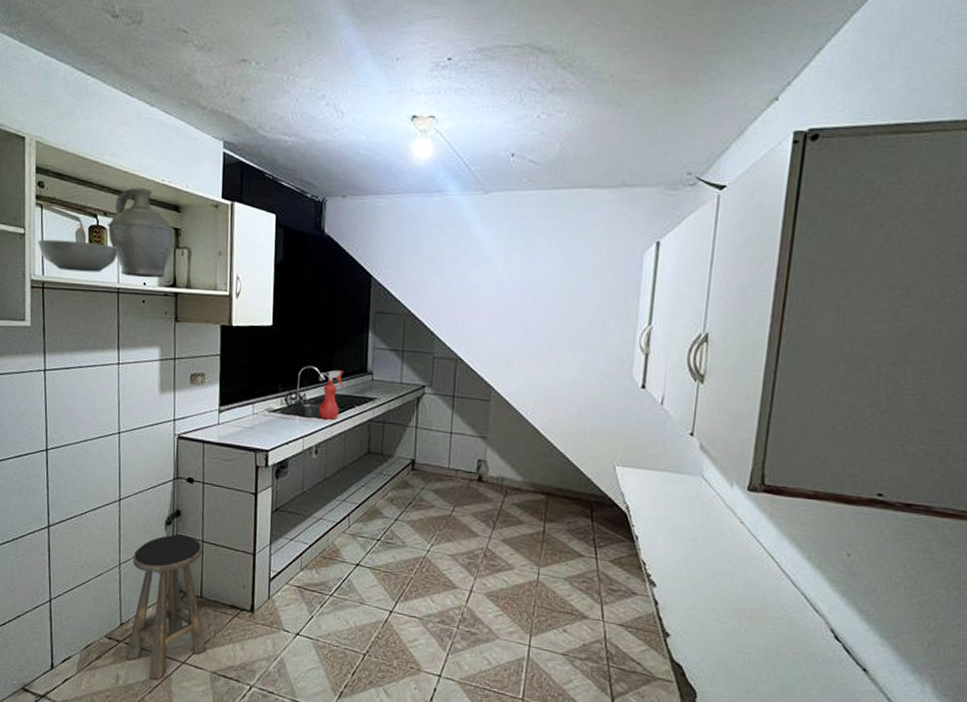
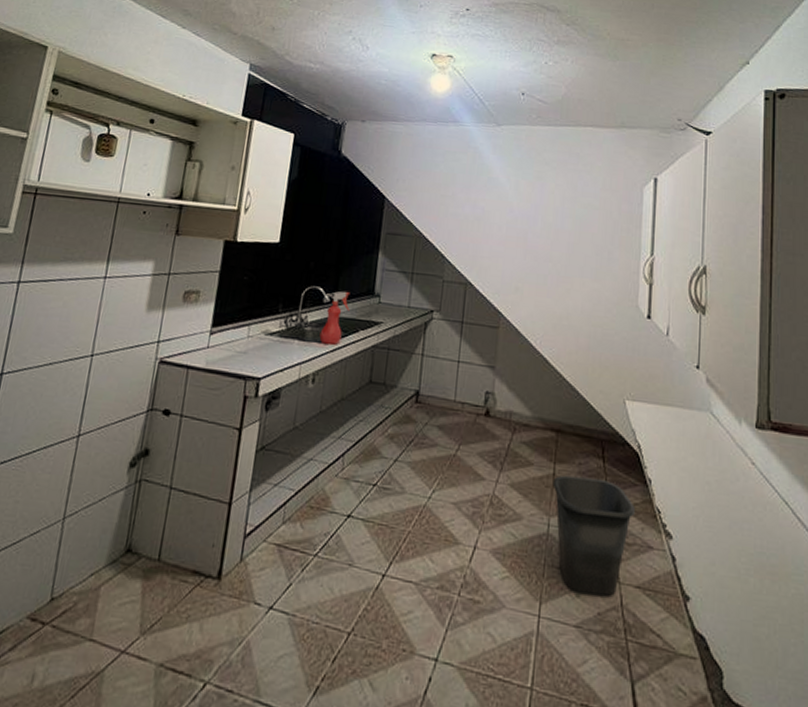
bowl: present [37,239,119,273] -> none [39,144,127,181]
ceramic jug: present [106,187,175,278] -> none [117,100,189,190]
stool: present [127,534,206,680] -> none [51,479,170,678]
waste bin: none [542,532,622,632] -> present [552,475,636,597]

